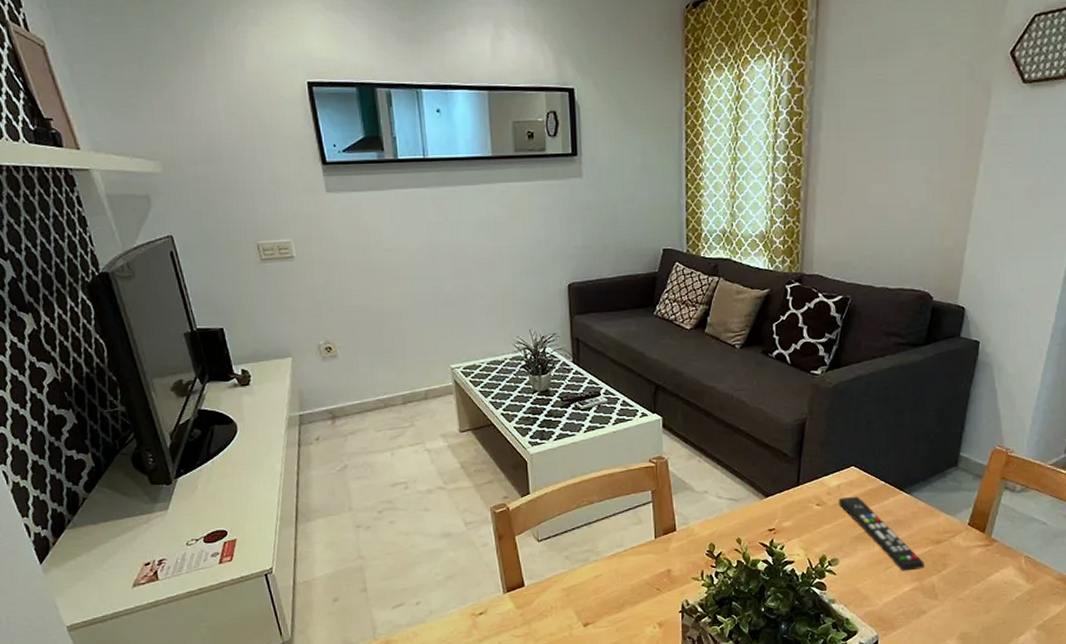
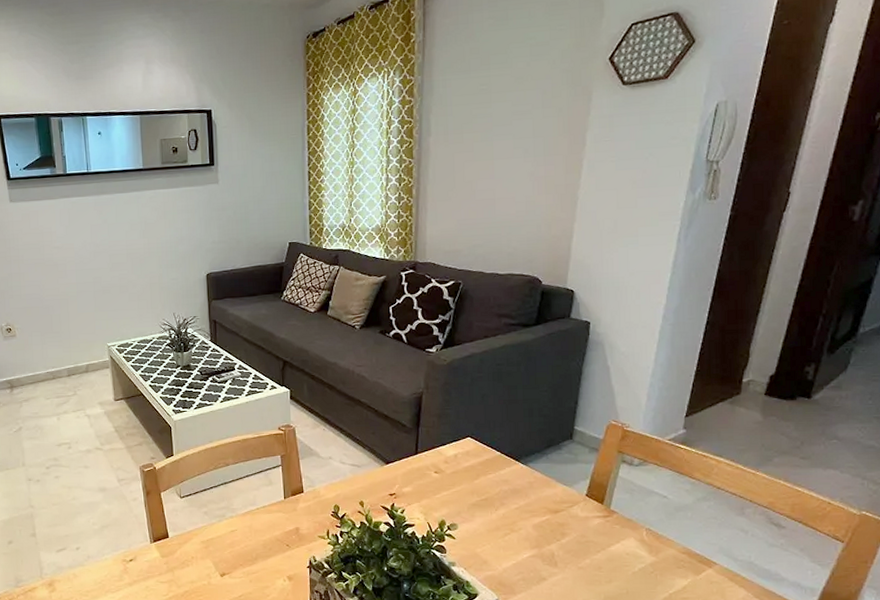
remote control: present [839,496,924,571] -> none [456,465,543,538]

